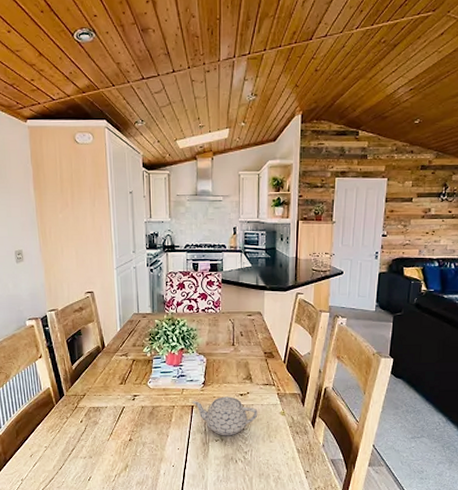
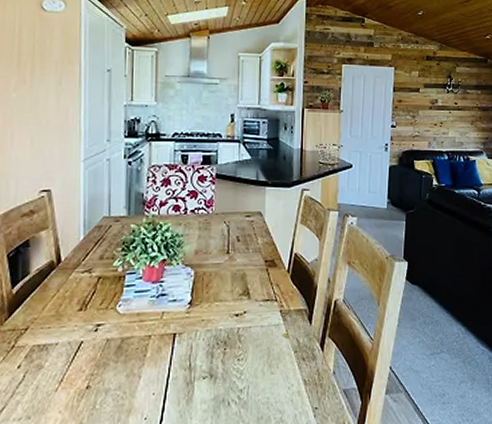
teapot: present [192,396,258,436] -> none [174,318,257,371]

